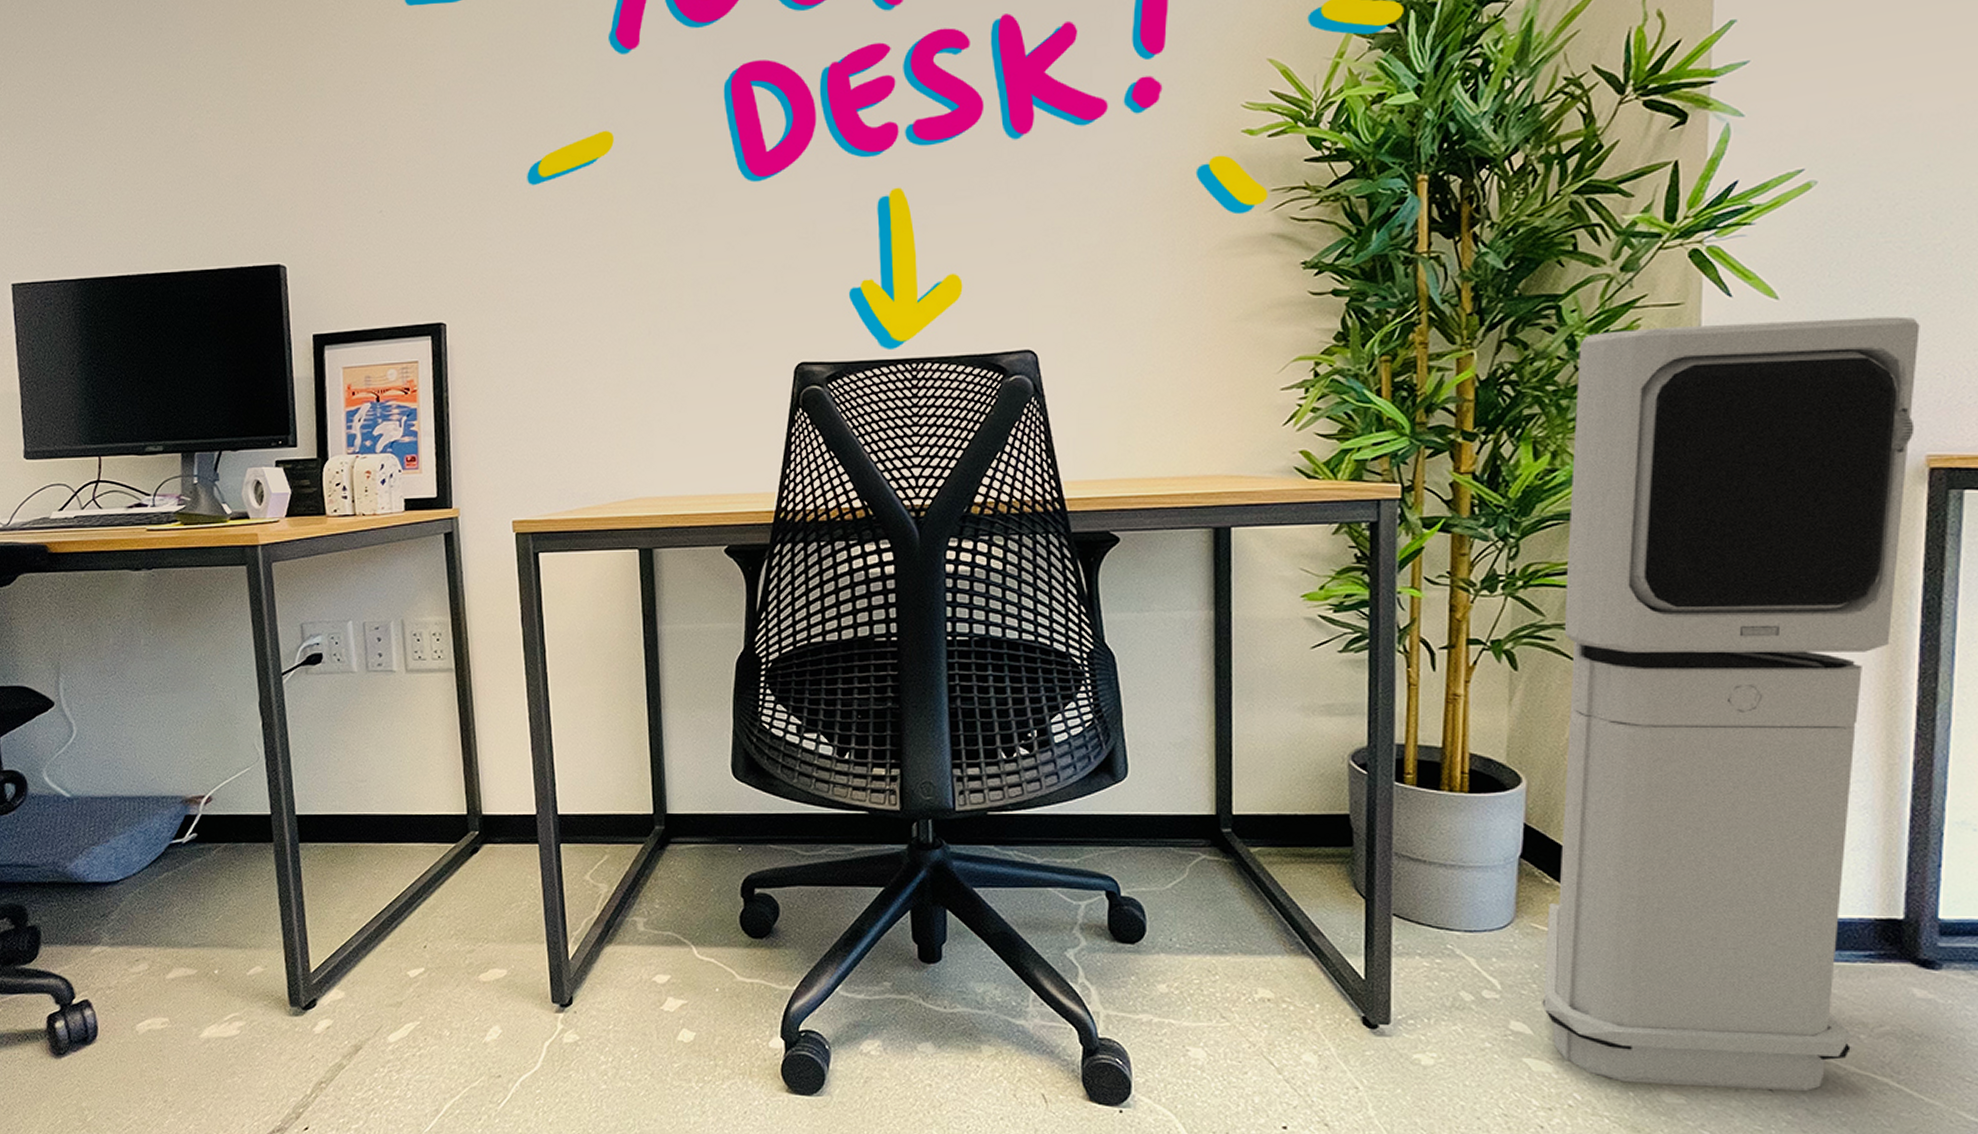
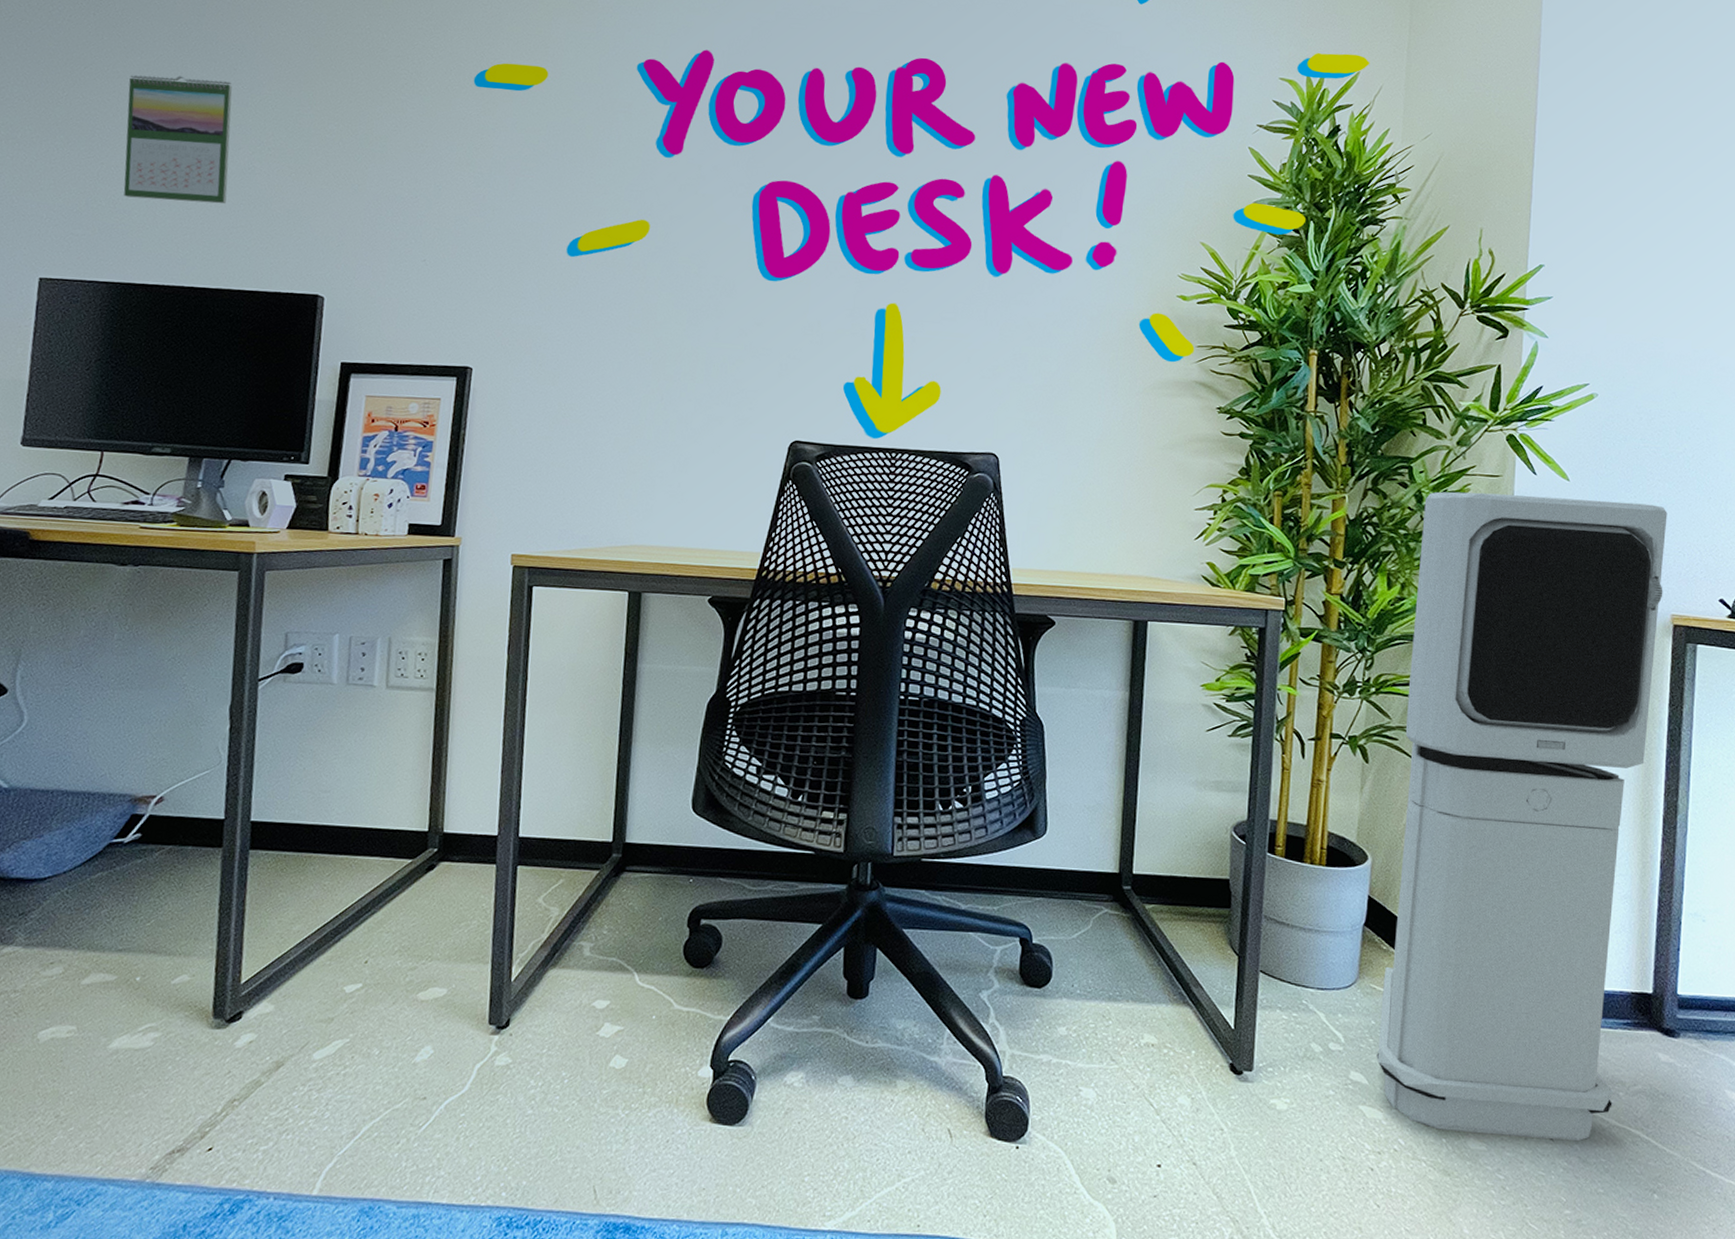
calendar: none [61,43,174,186] -> present [123,75,232,204]

